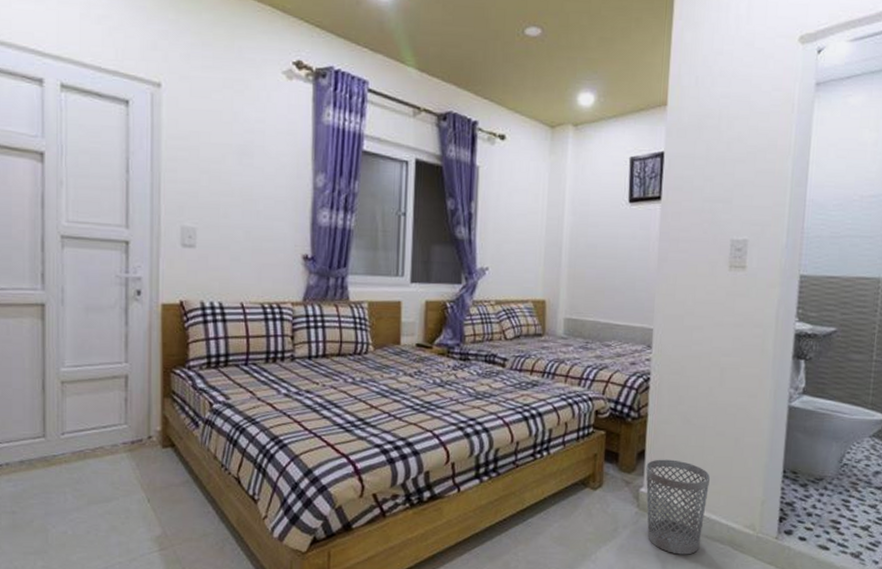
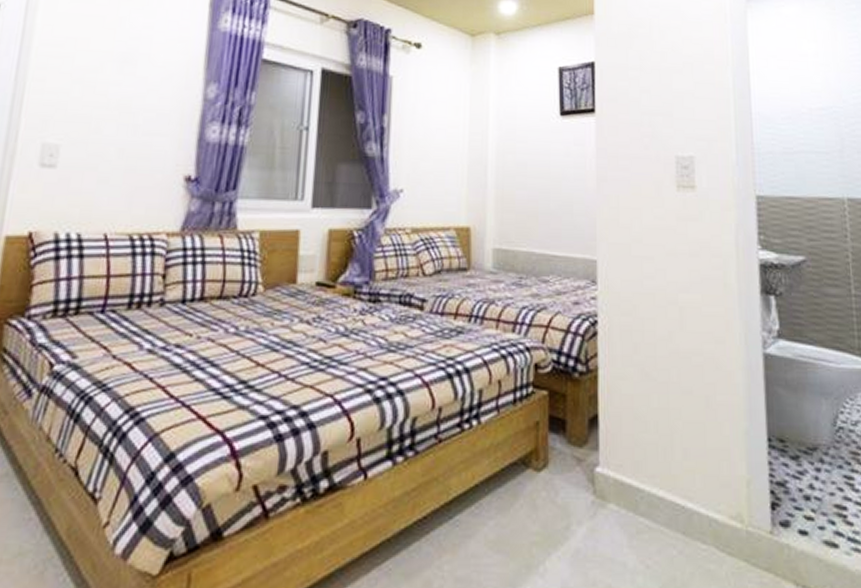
wastebasket: present [646,459,711,555] -> none [601,427,681,561]

